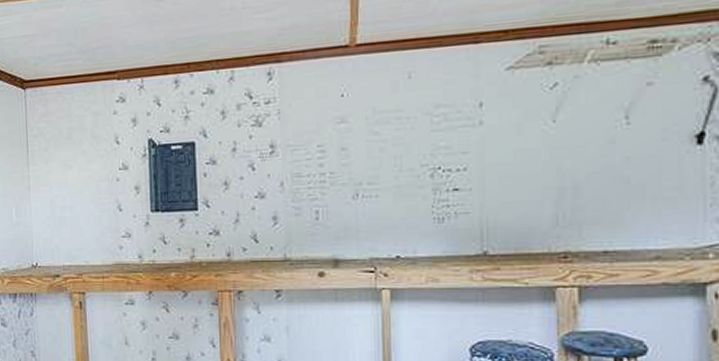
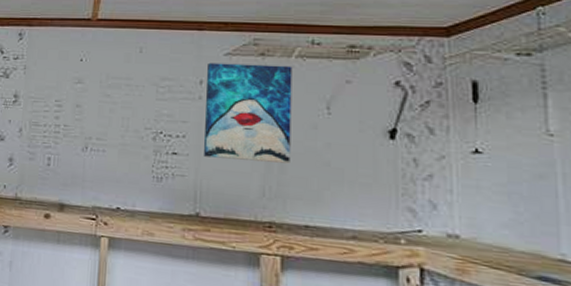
wall art: none [486,73,586,189] -> present [204,62,293,164]

